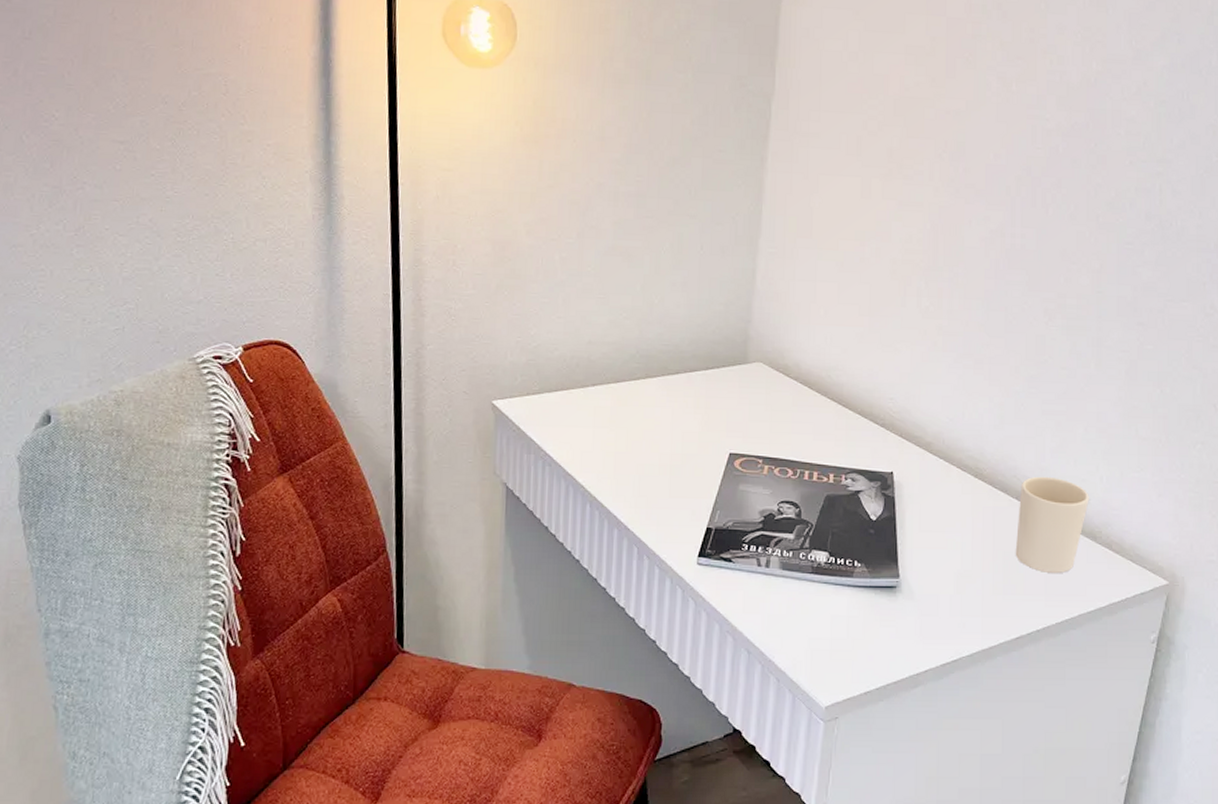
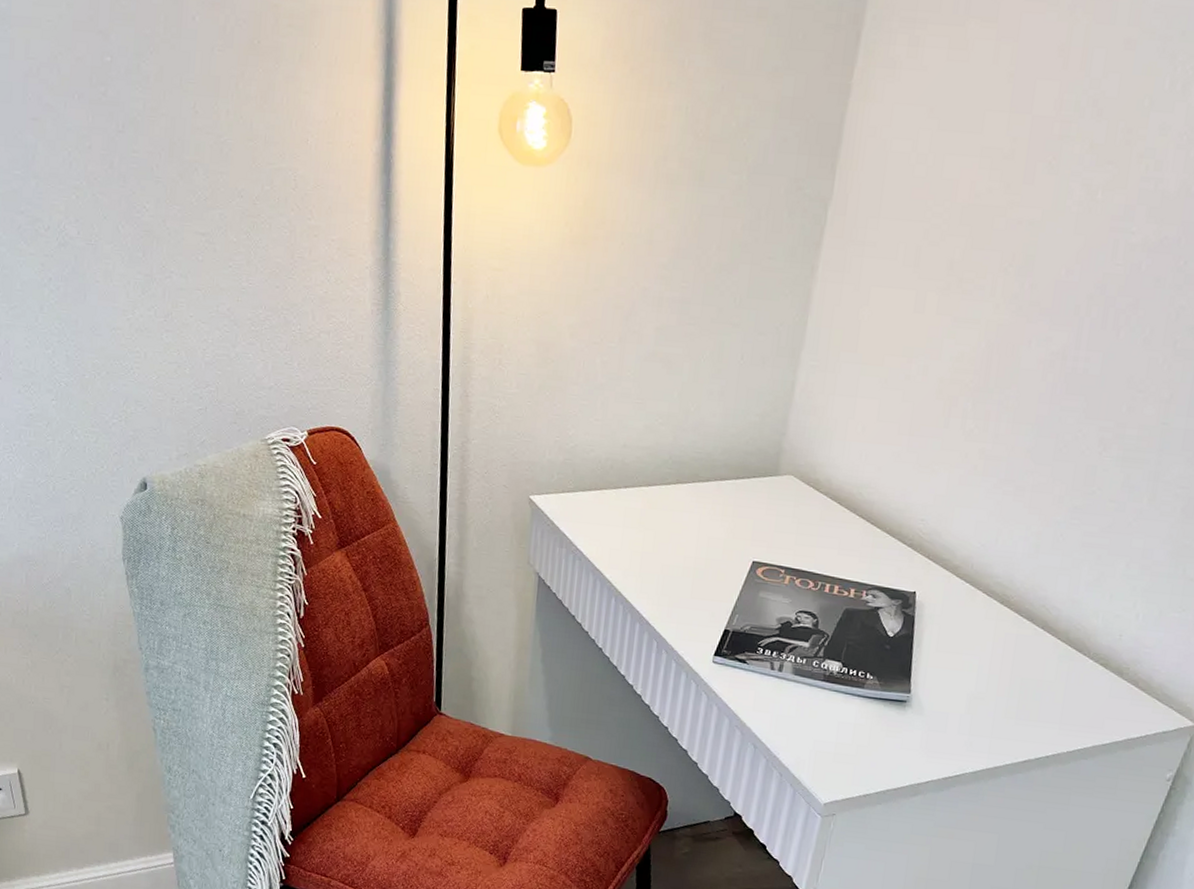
mug: present [1015,476,1089,574] -> none [1033,608,1122,705]

